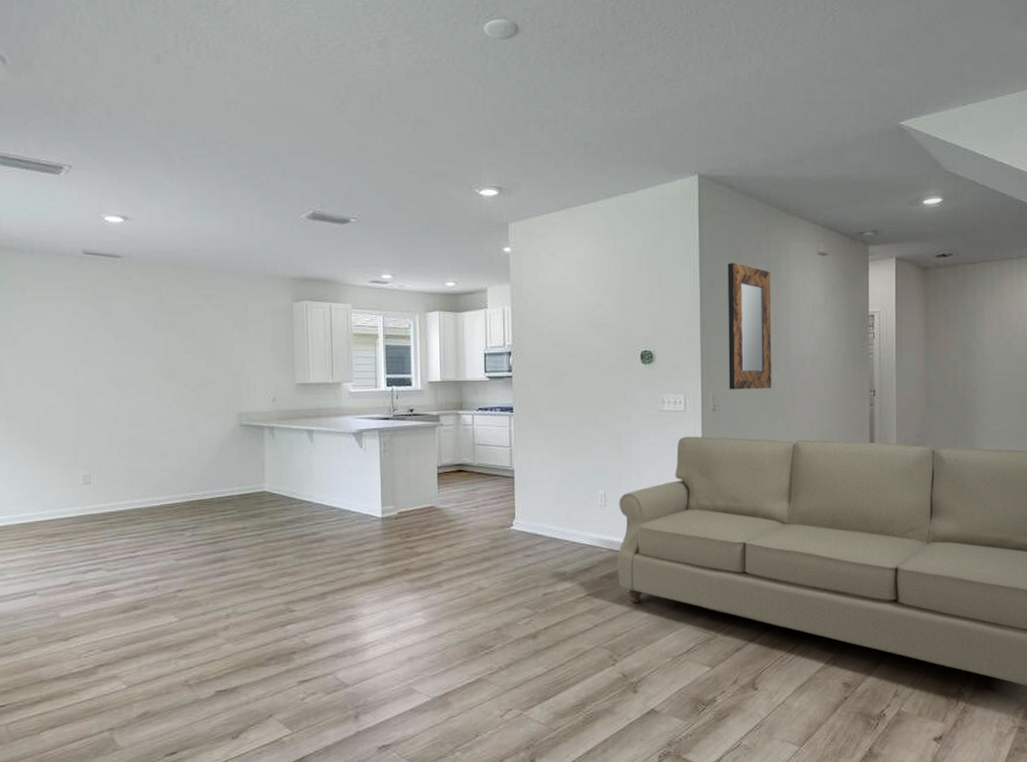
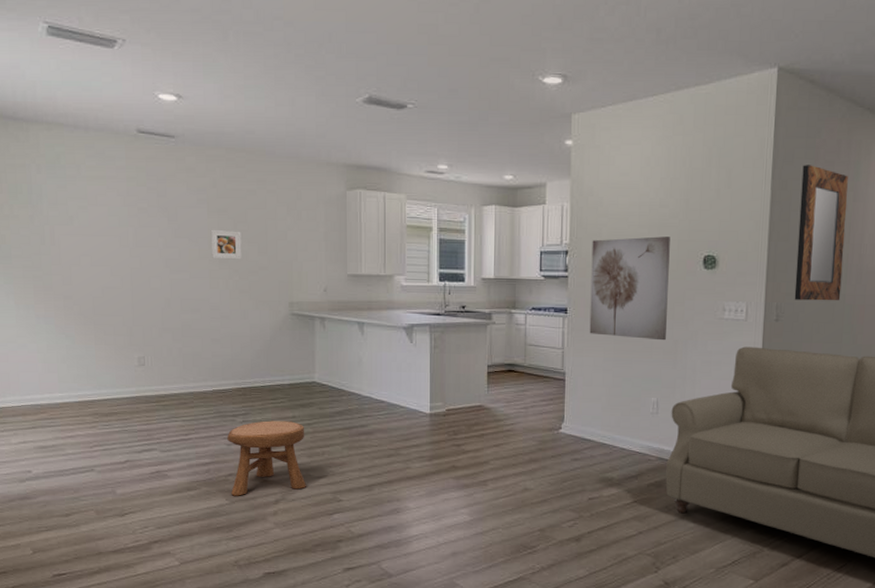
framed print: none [157,345,189,374] -> present [210,229,242,260]
stool: none [176,532,258,613] -> present [227,420,306,496]
wall art: none [534,335,610,434] -> present [589,236,670,341]

